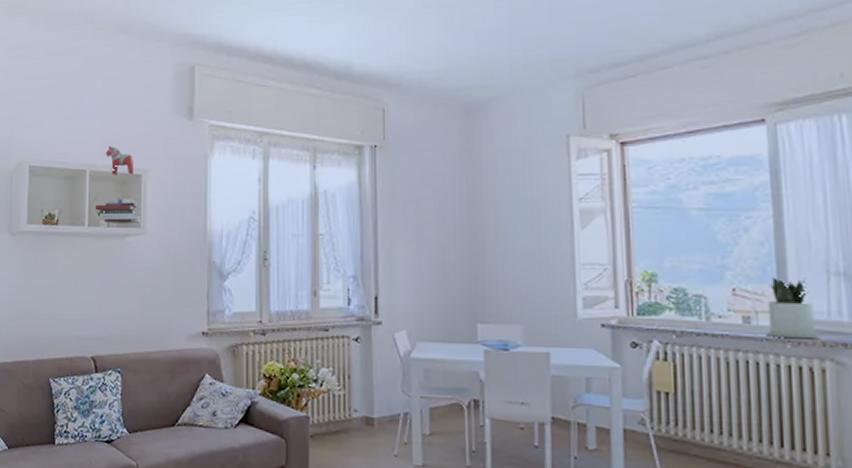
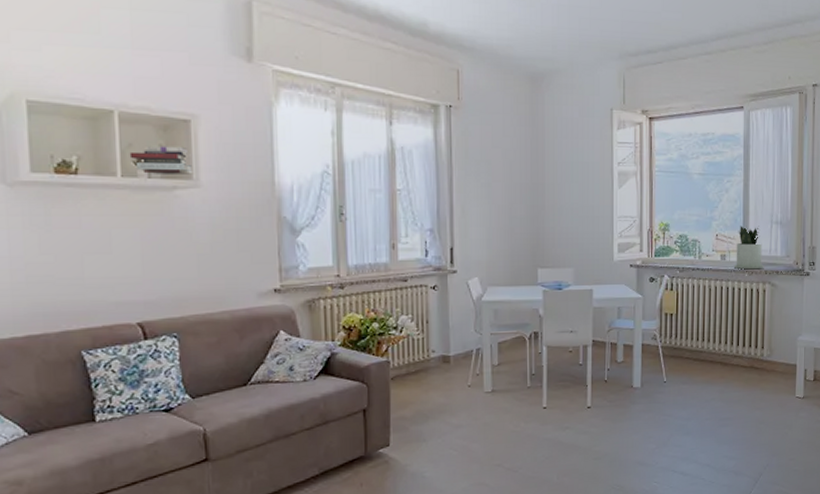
decorative figurine: present [105,145,133,175] -> none [139,83,179,119]

